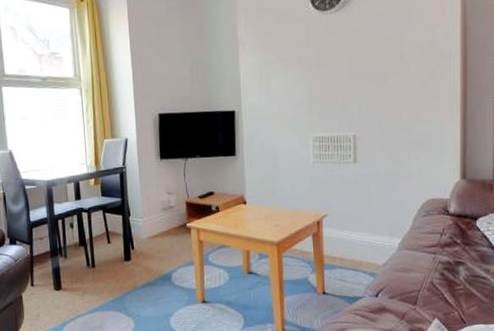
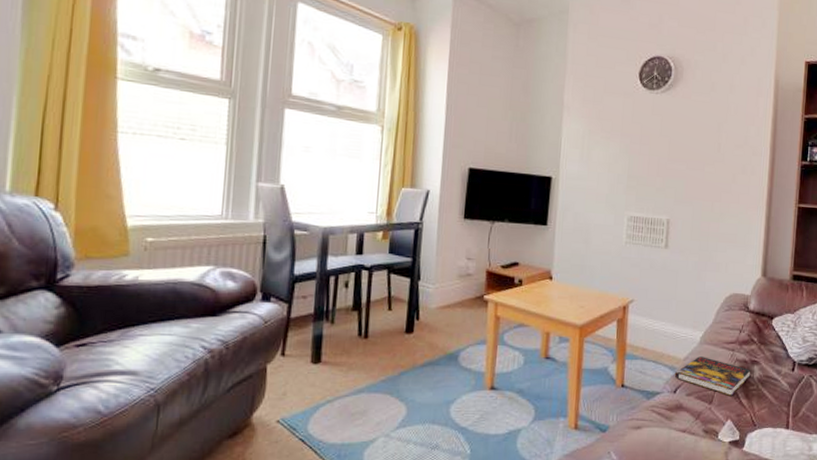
book: none [375,261,456,296] -> present [674,356,751,396]

